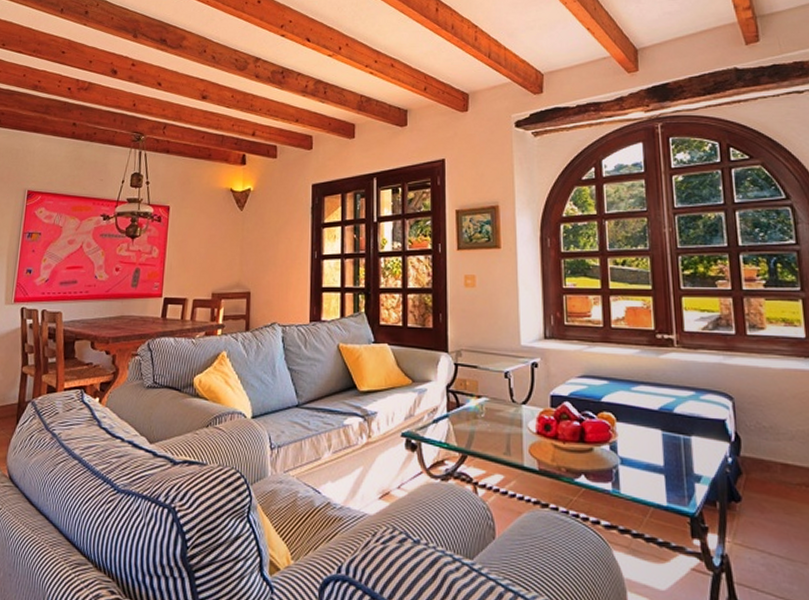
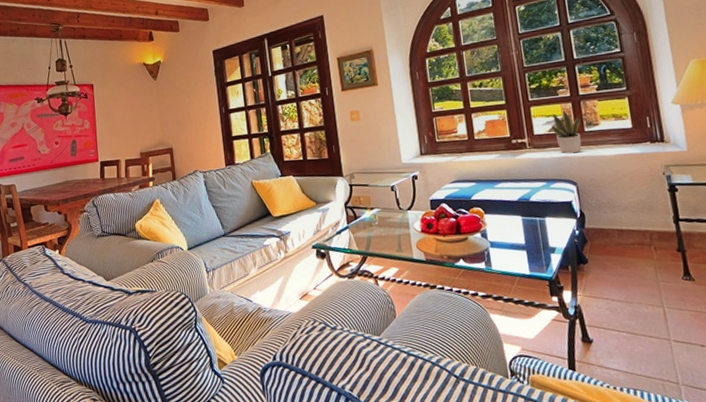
potted plant: none [706,304,743,360] -> present [551,109,582,154]

